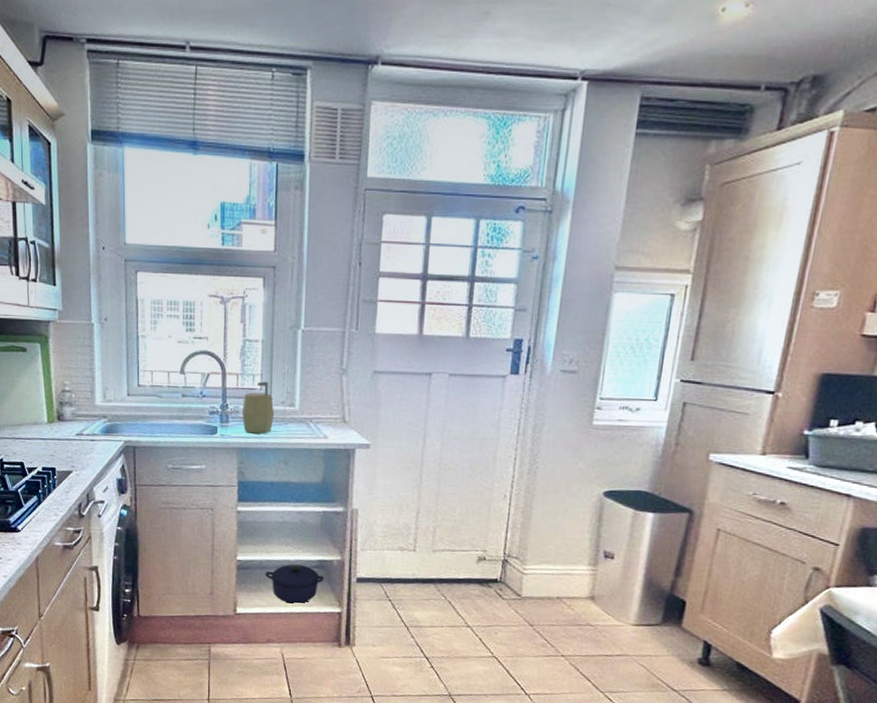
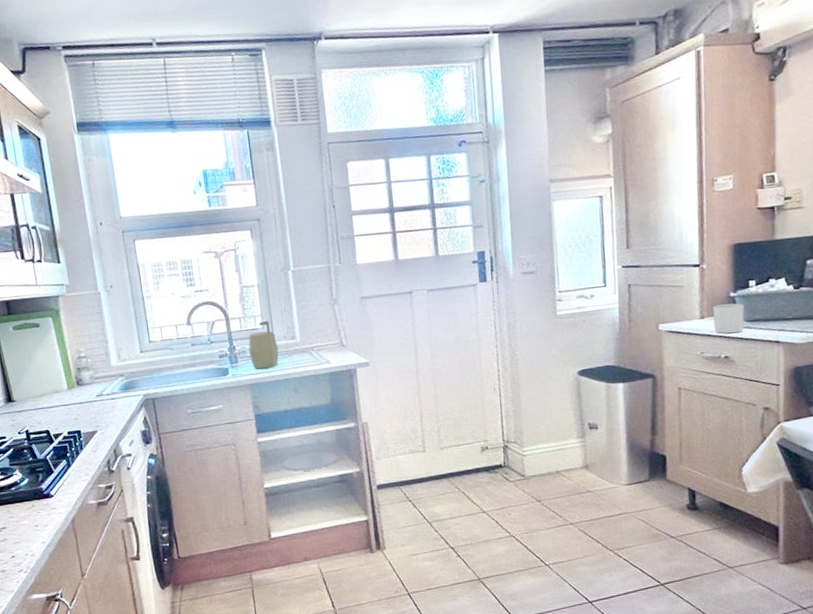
plate: none [258,529,320,551] -> present [281,450,338,472]
cooking pot: present [265,564,324,604] -> none [292,482,348,520]
mug: none [775,442,818,478] -> present [713,303,745,334]

